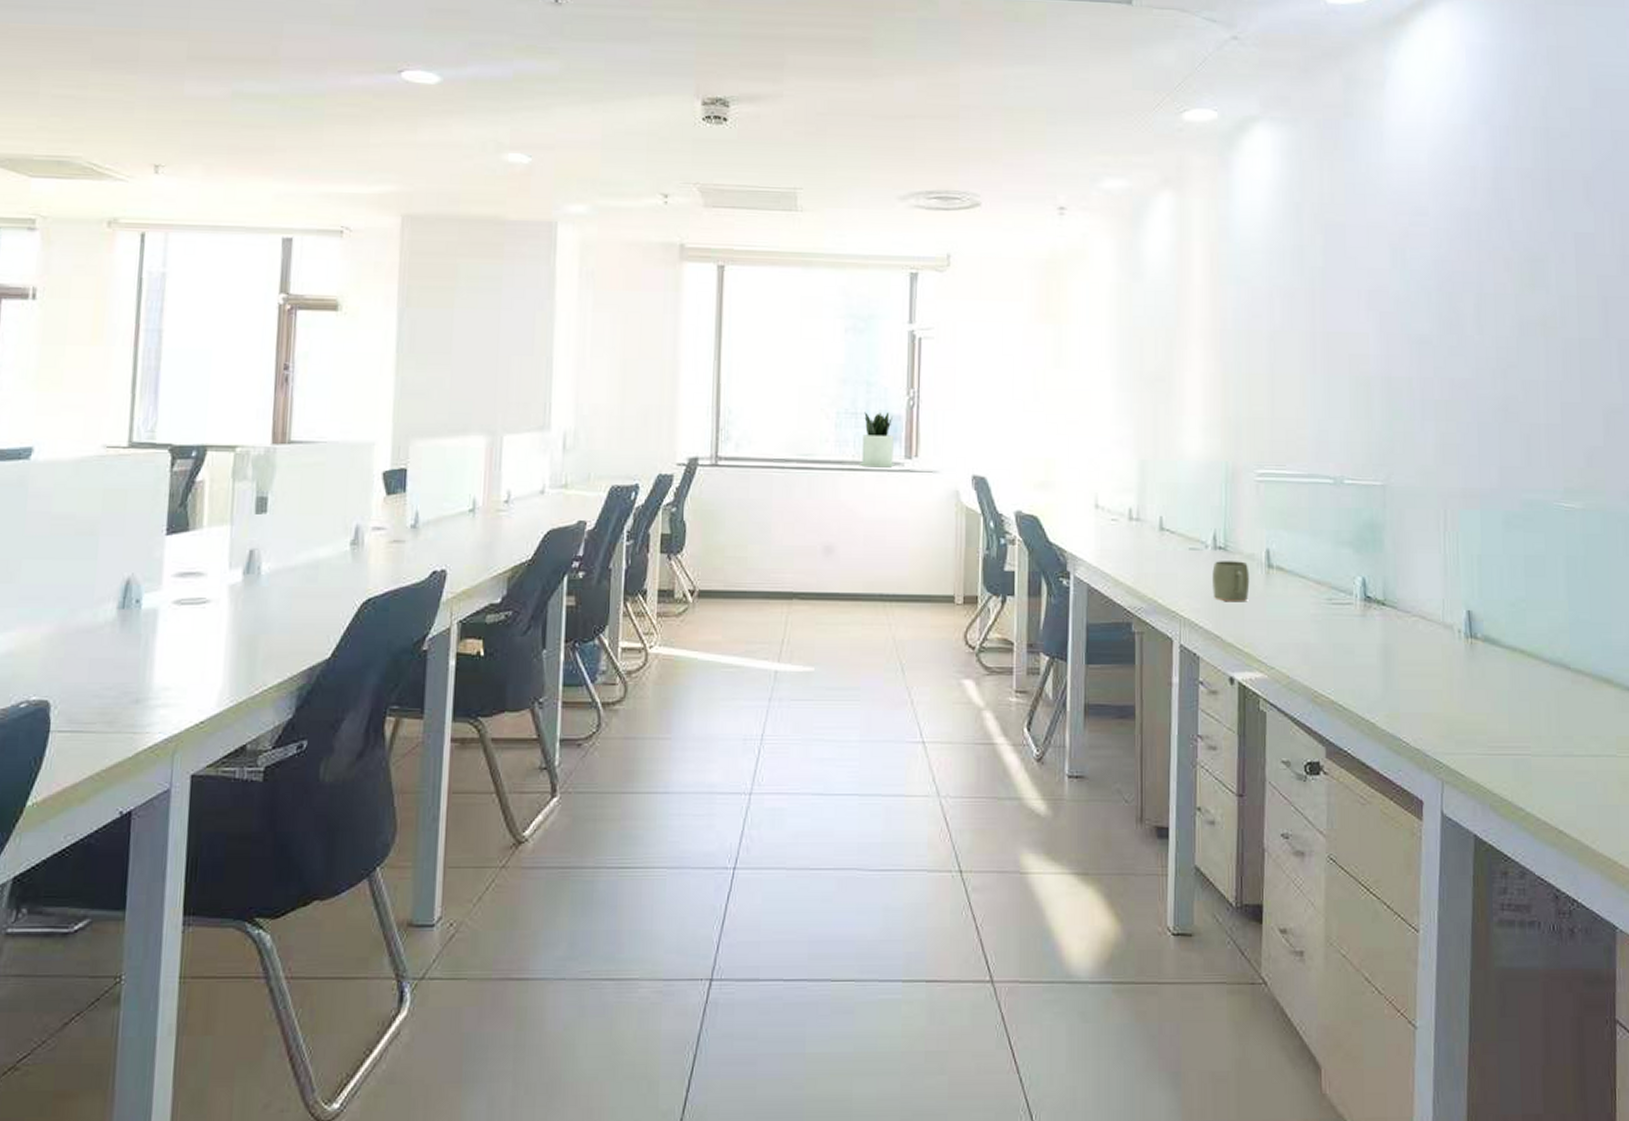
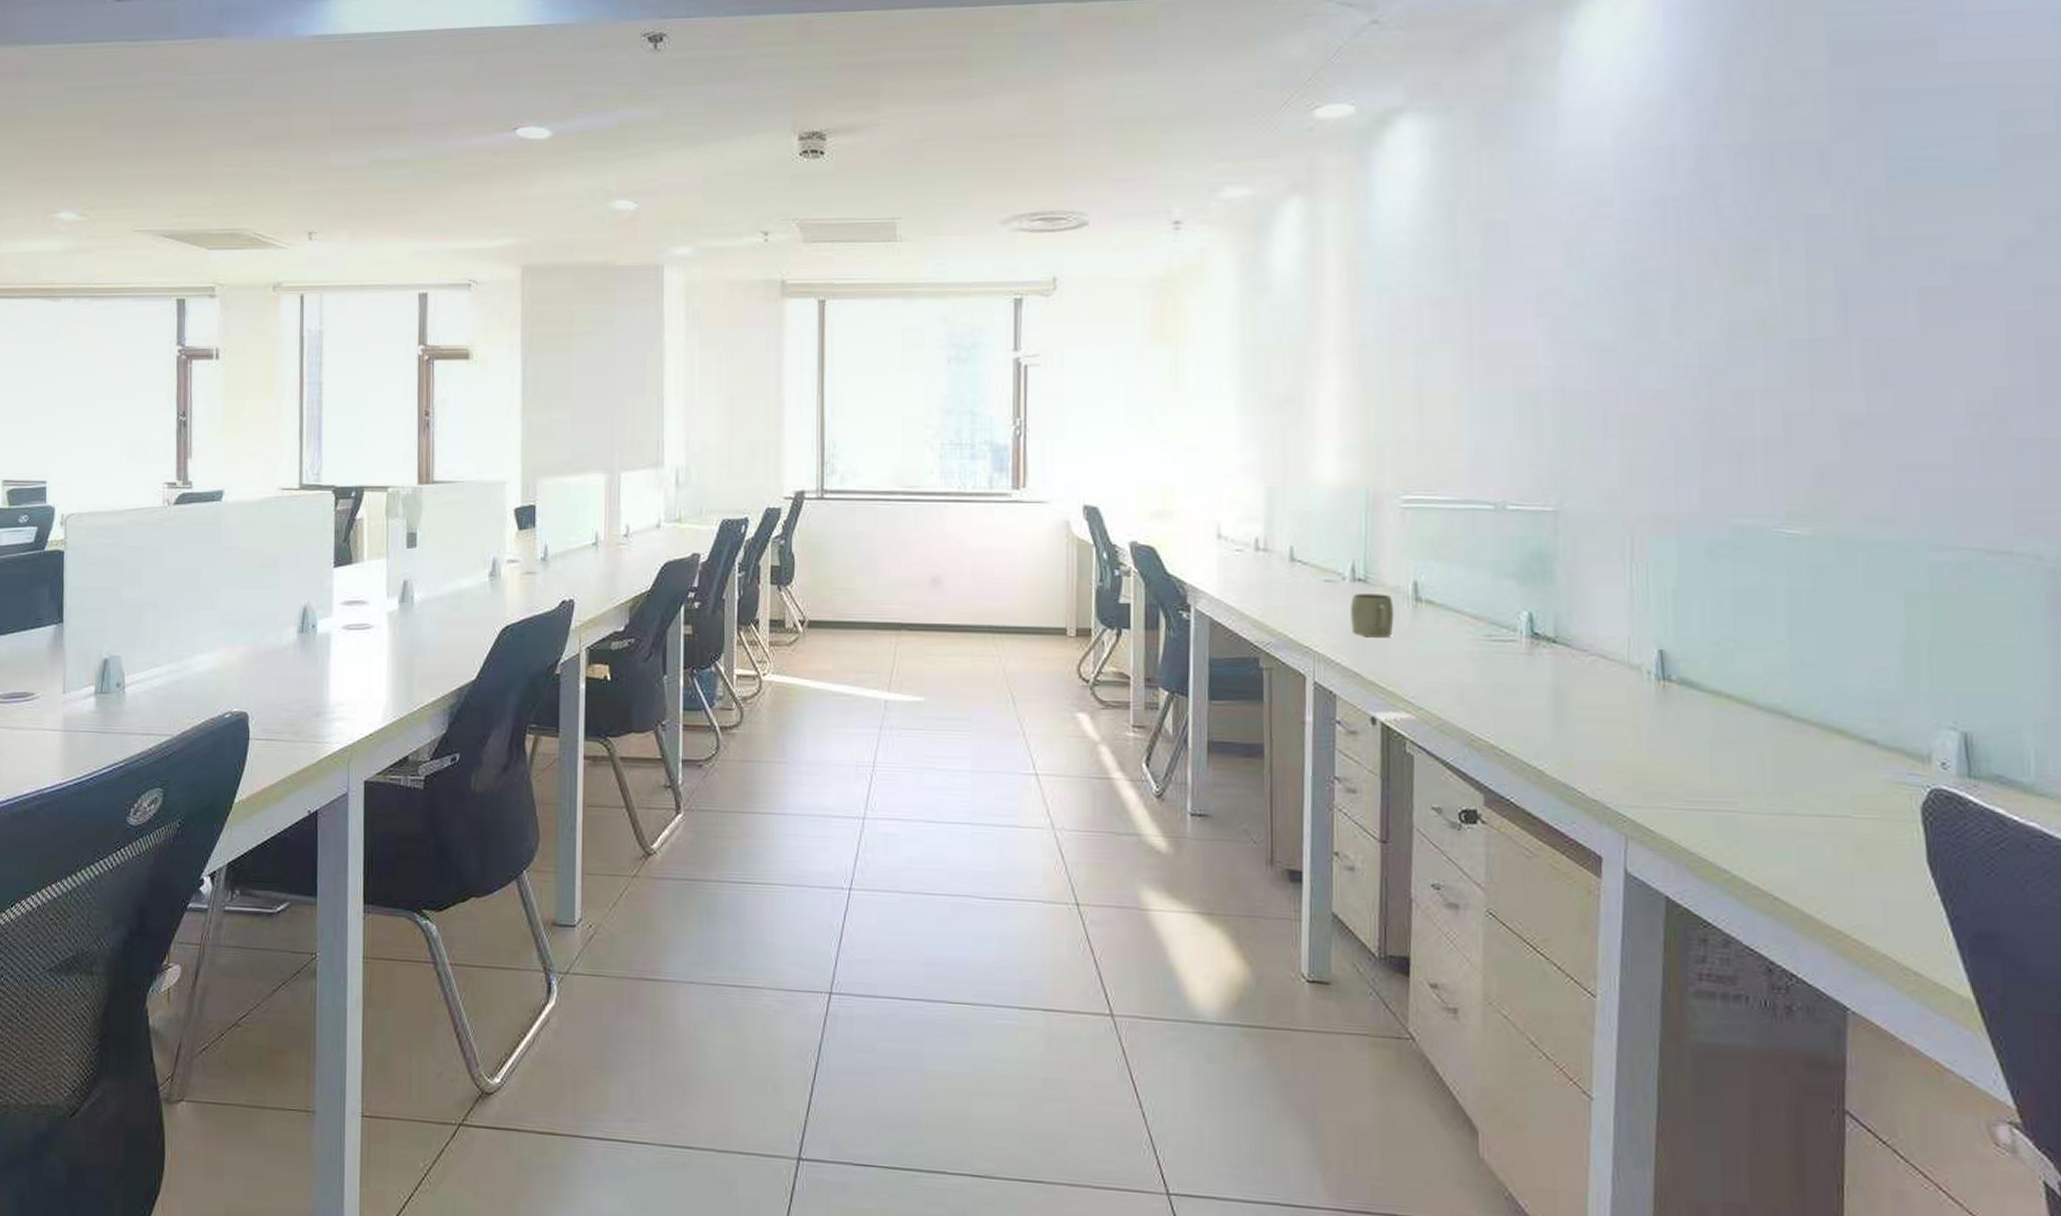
planter: present [859,412,896,468] -> none [965,443,1003,499]

